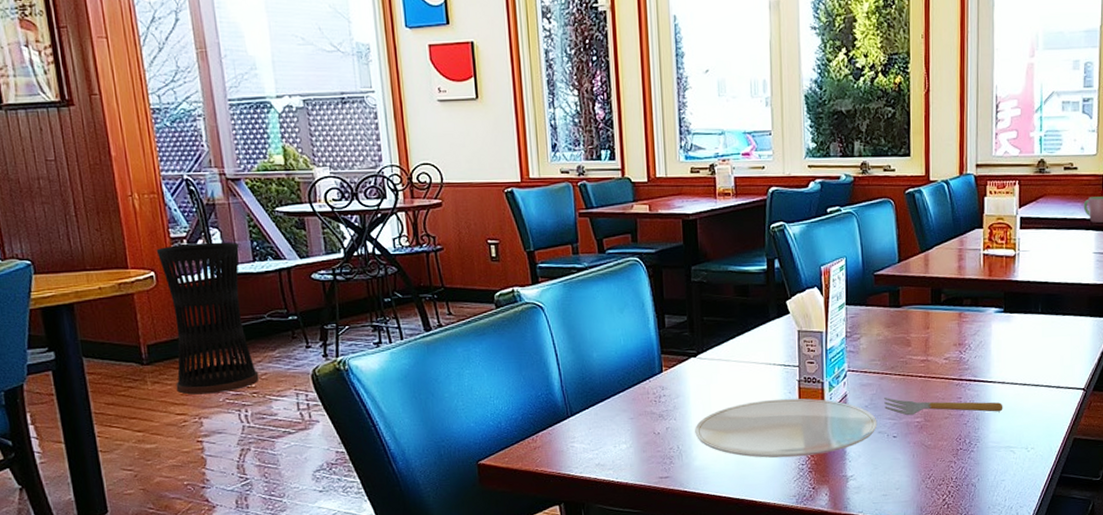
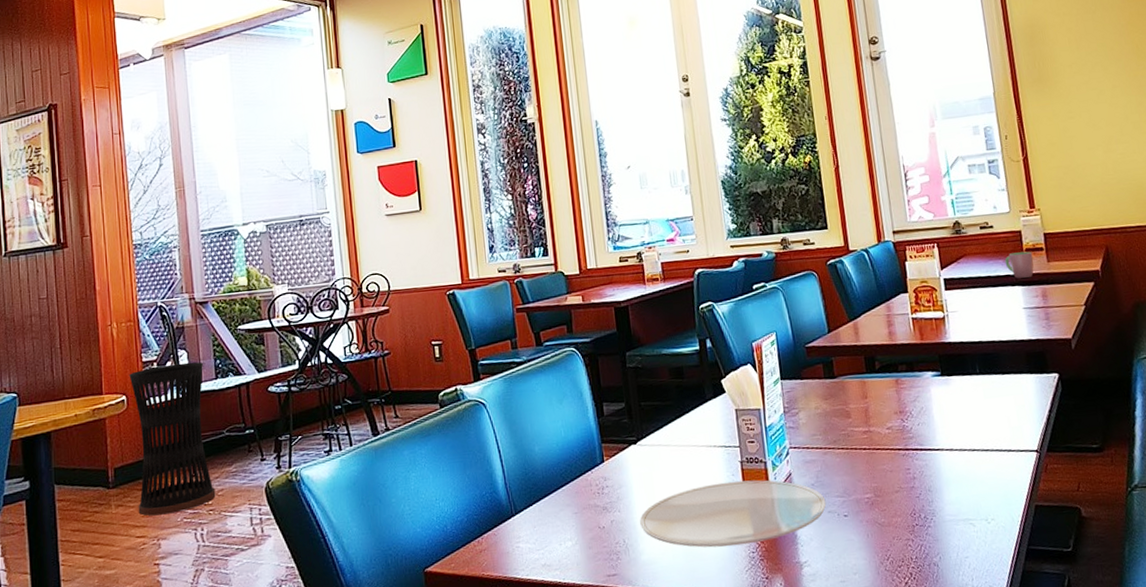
fork: present [884,398,1003,416] -> none [830,471,955,492]

